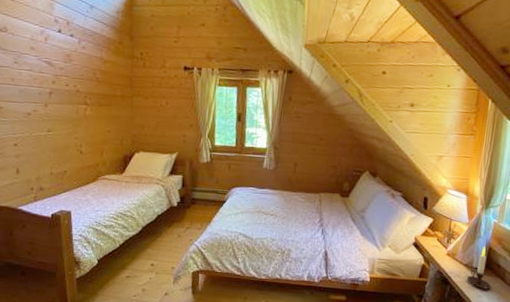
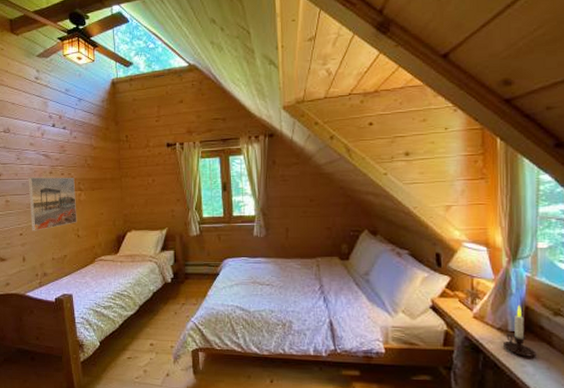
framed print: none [26,84,81,143] -> present [28,177,77,231]

